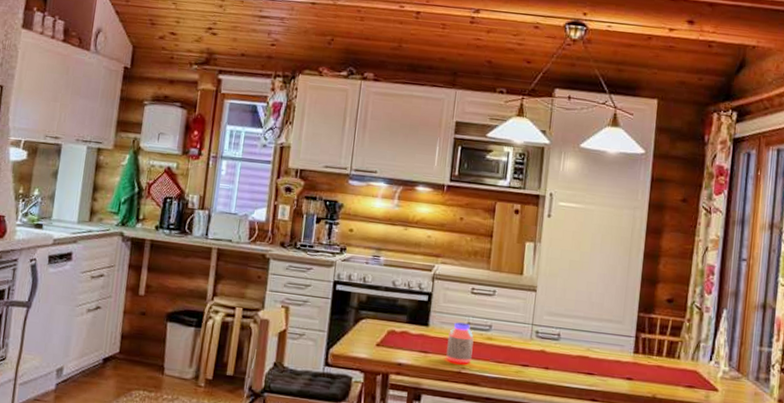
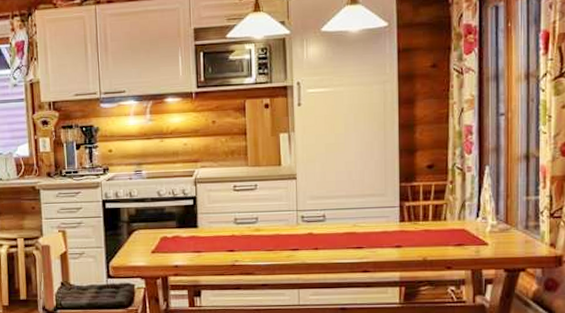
jar: present [446,322,474,364] -> none [218,219,243,257]

